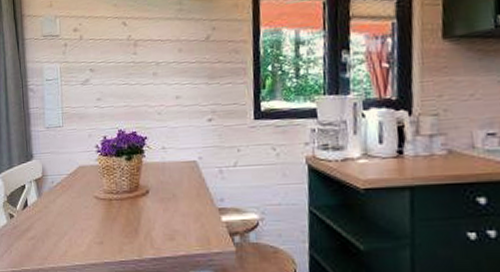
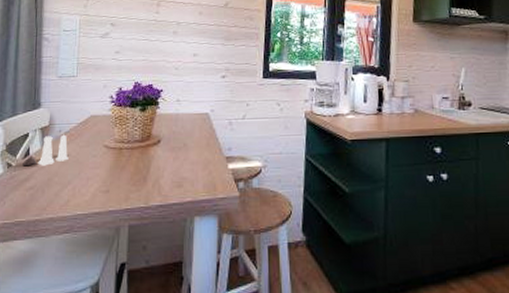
salt and pepper shaker set: none [23,185,63,217] -> present [23,134,69,166]

